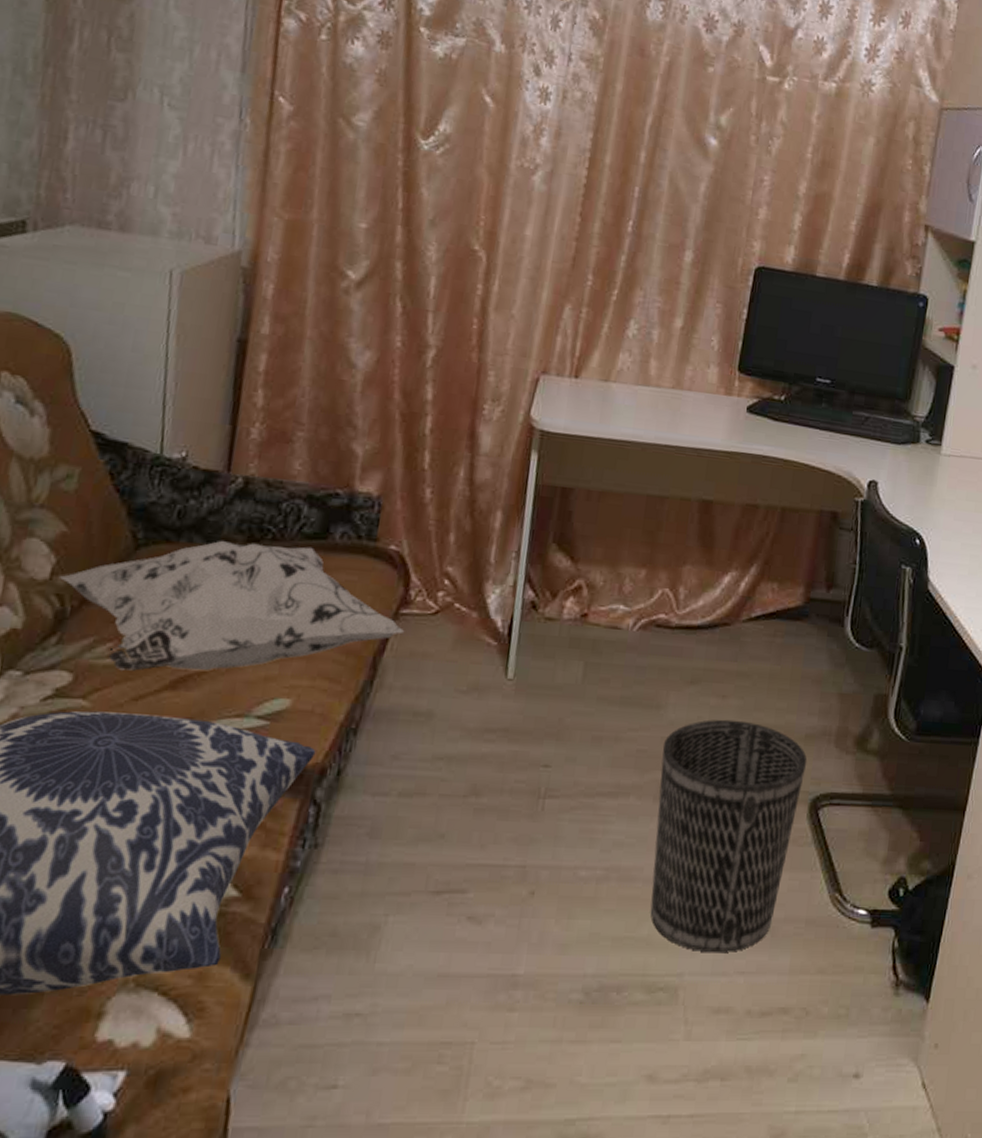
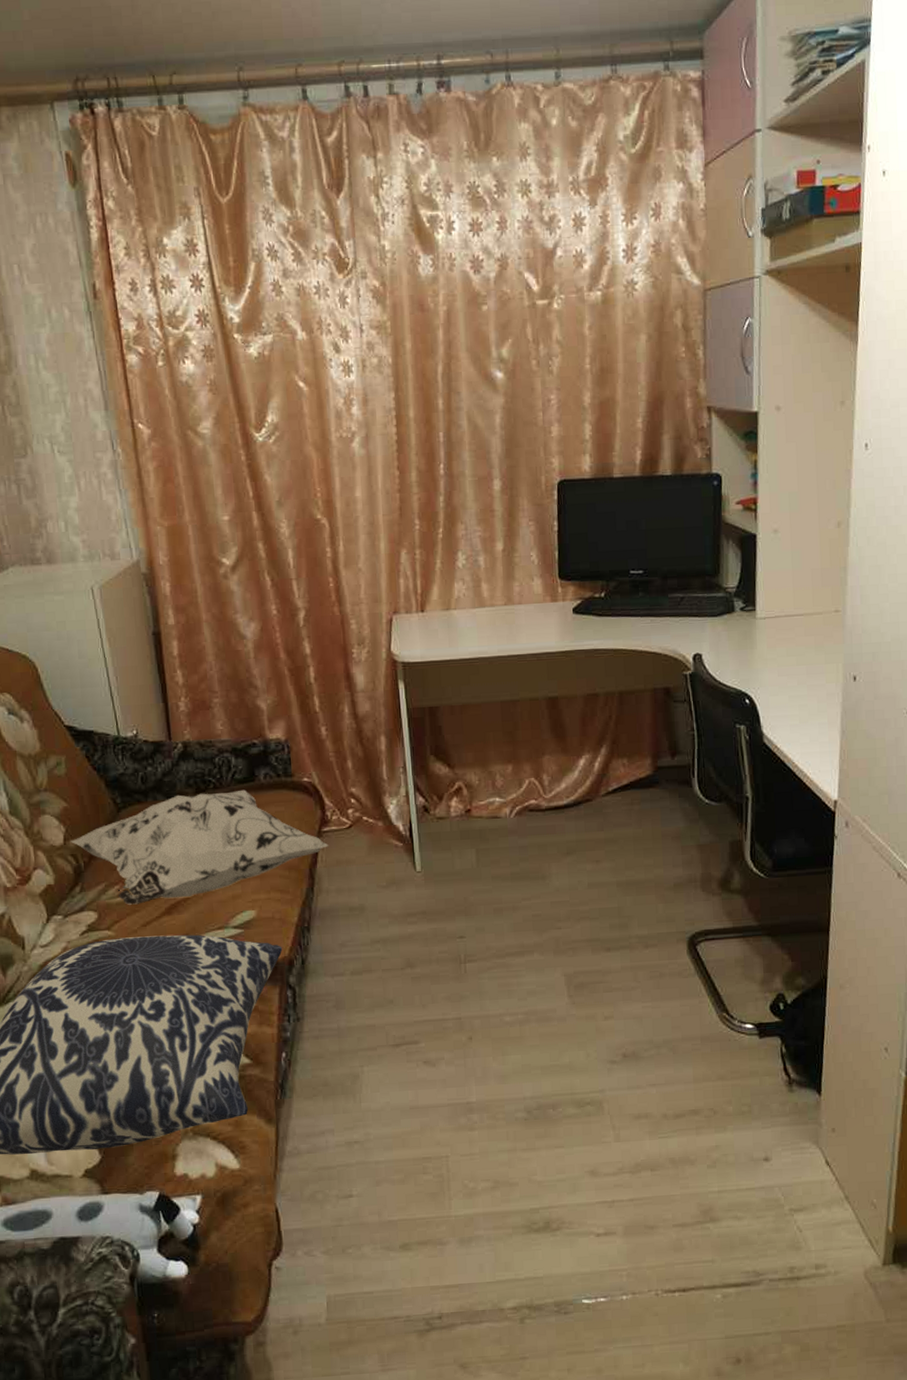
wastebasket: present [650,719,807,952] -> none [553,879,680,1071]

